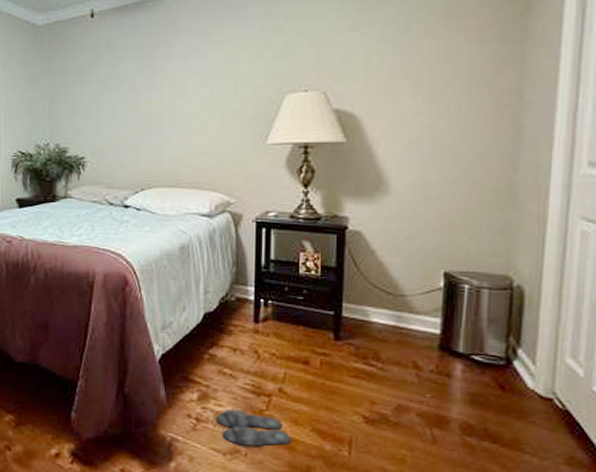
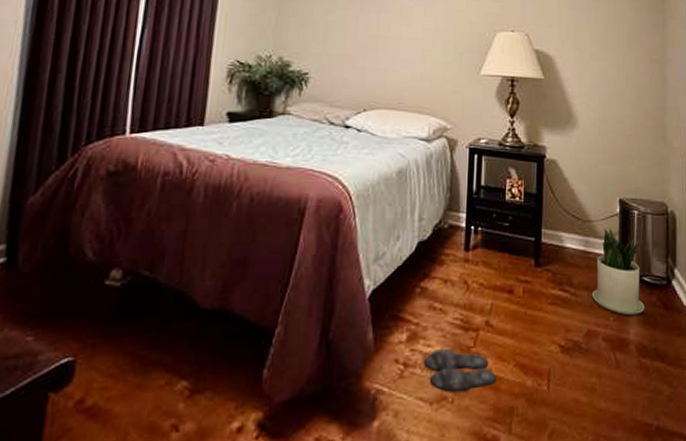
planter: none [405,303,473,394] -> present [592,228,645,316]

